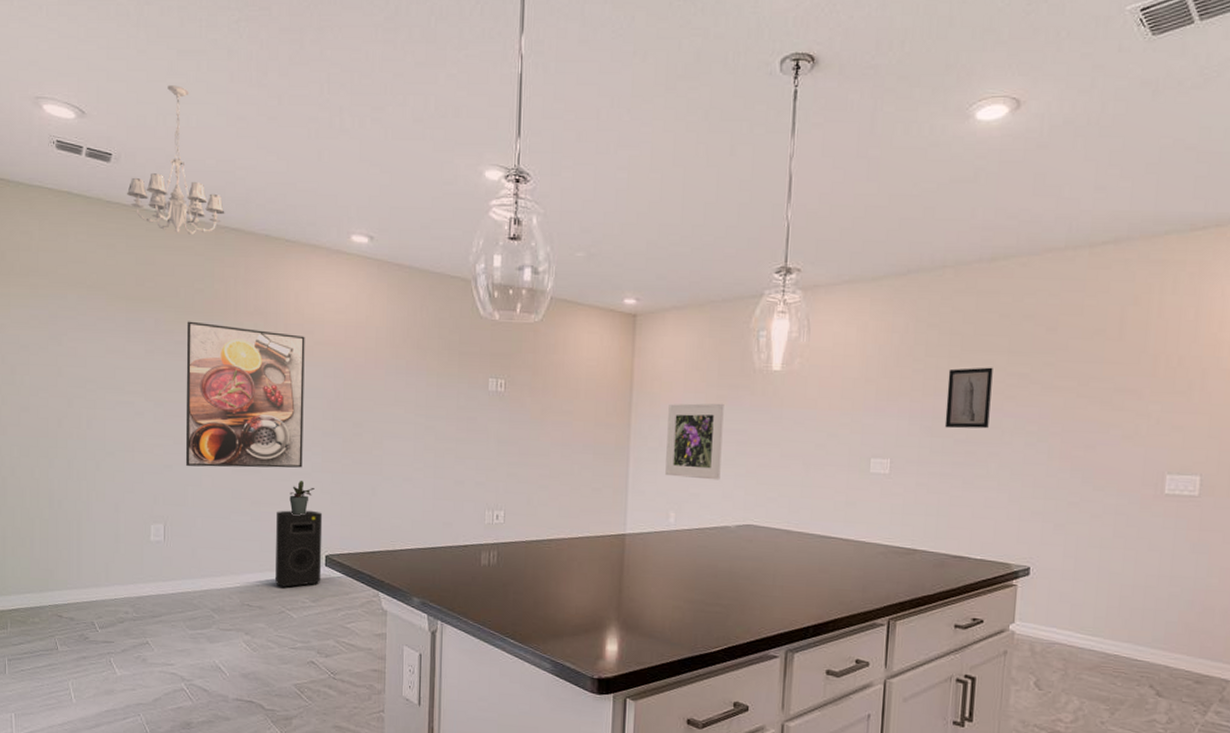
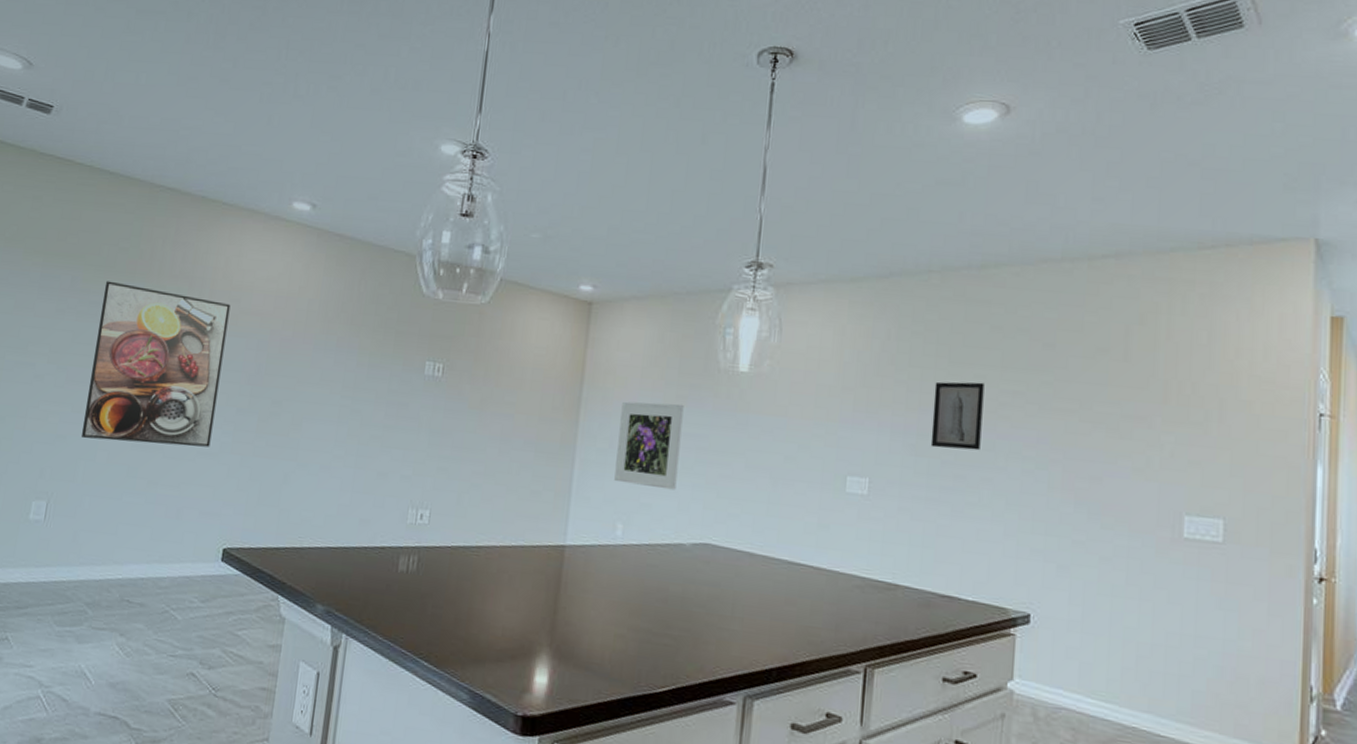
chandelier: present [127,85,225,235] -> none [63,43,163,192]
speaker: present [275,510,323,587] -> none [162,493,226,583]
potted plant: present [289,480,315,515] -> none [190,460,220,501]

